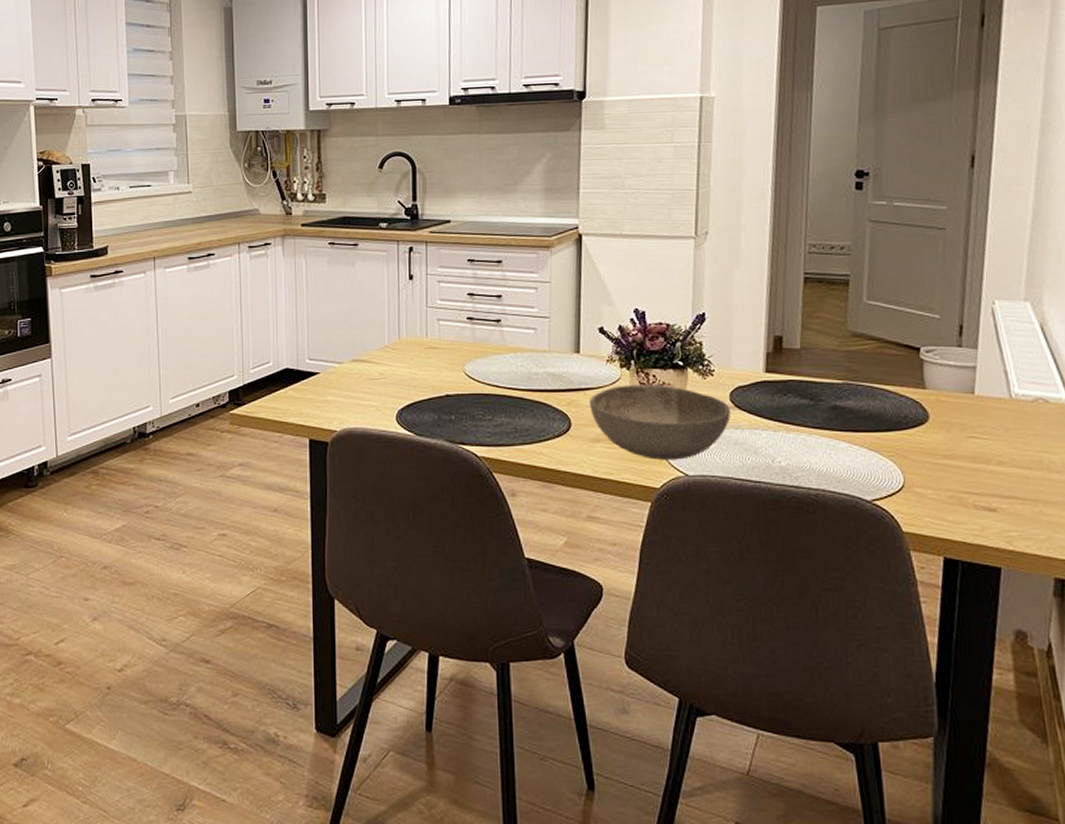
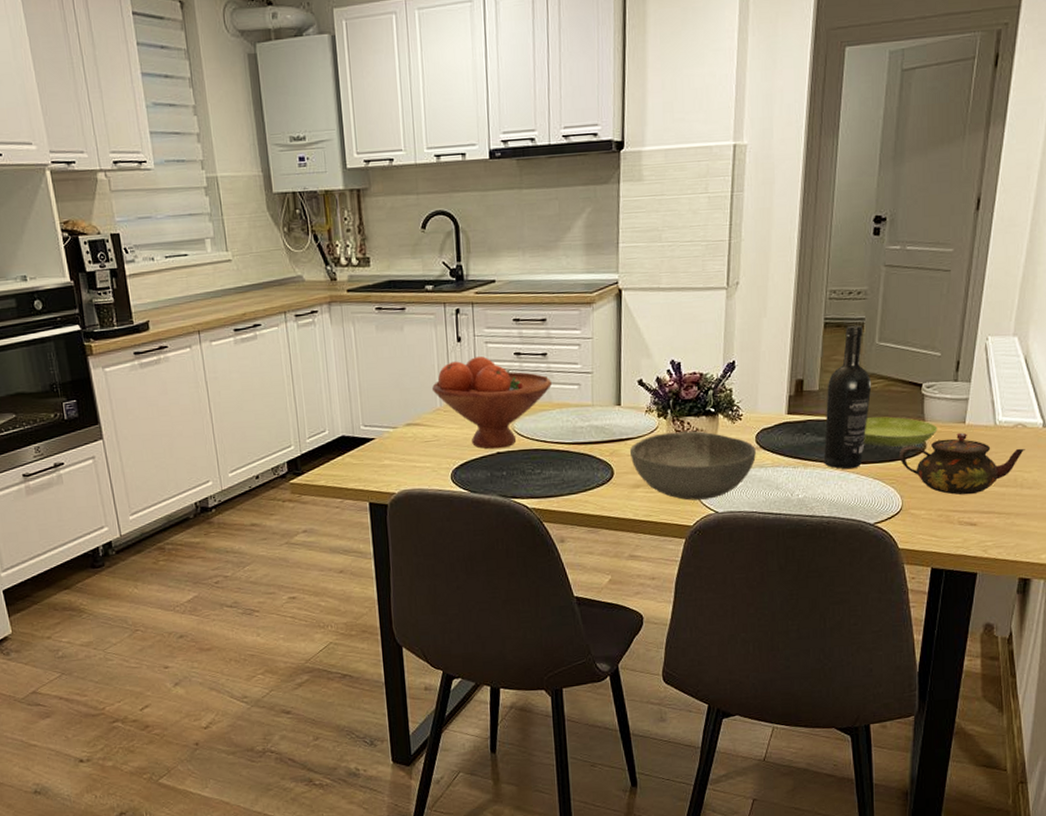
fruit bowl: none [381,296,506,391] -> present [432,356,552,449]
wine bottle: none [808,281,862,436] -> present [823,325,872,469]
saucer: none [854,380,942,416] -> present [864,416,938,448]
teapot: none [898,404,1050,475] -> present [900,432,1025,495]

